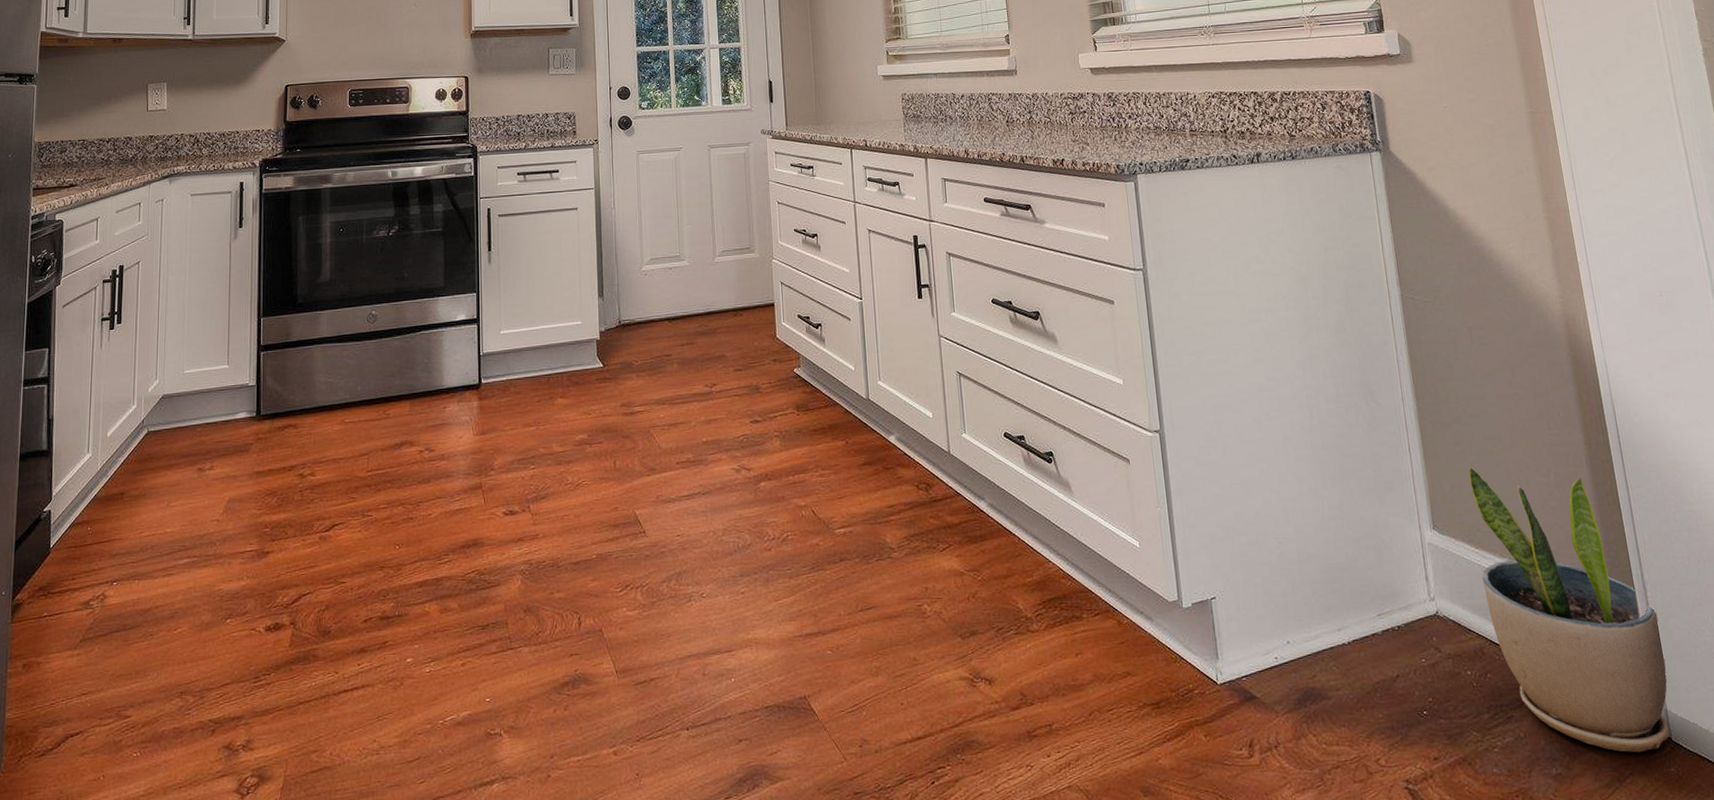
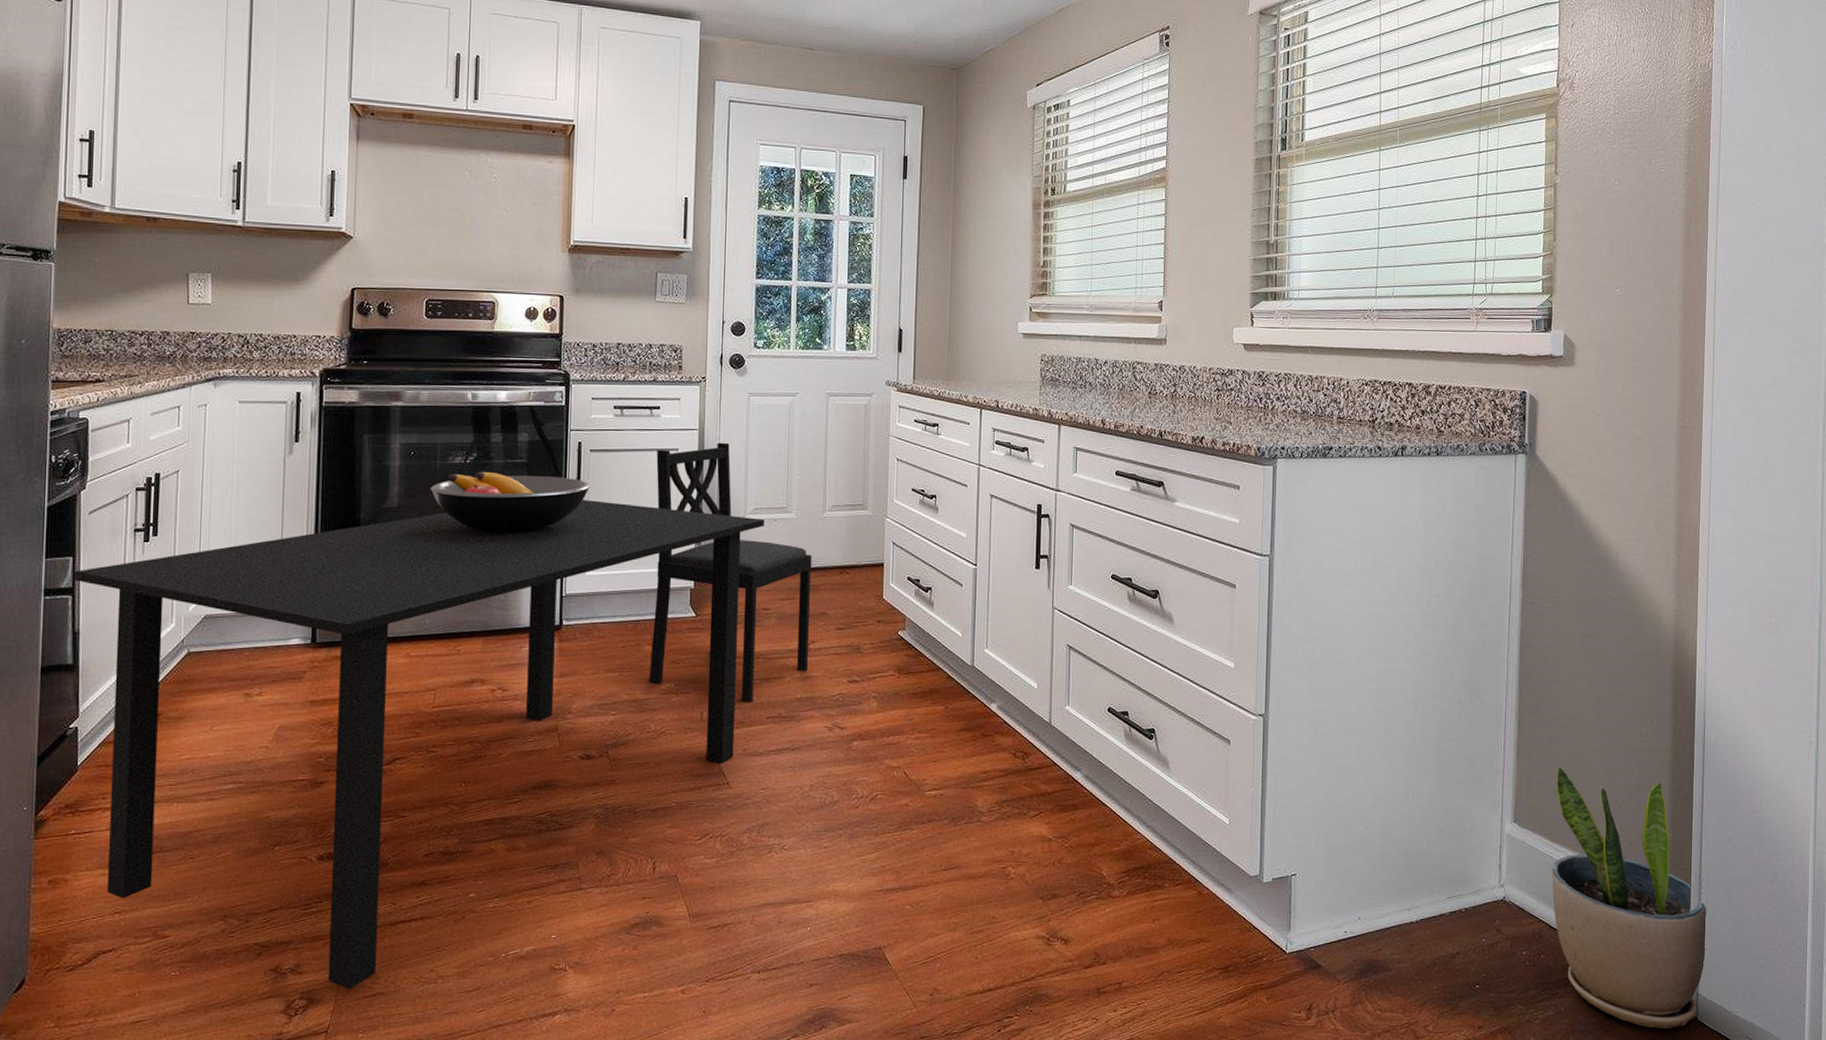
dining set: none [50,199,712,765] -> present [74,442,812,990]
fruit bowl: none [358,242,501,299] -> present [430,471,591,532]

